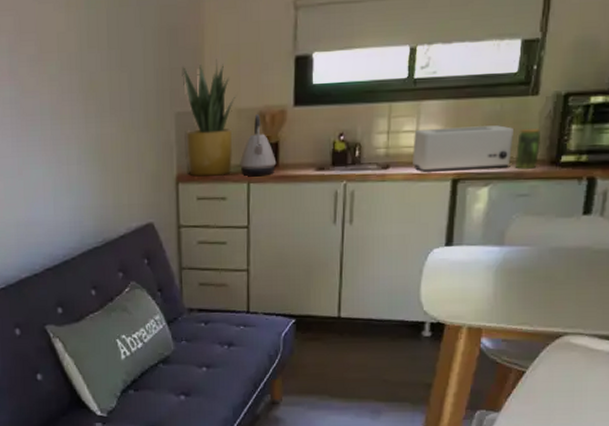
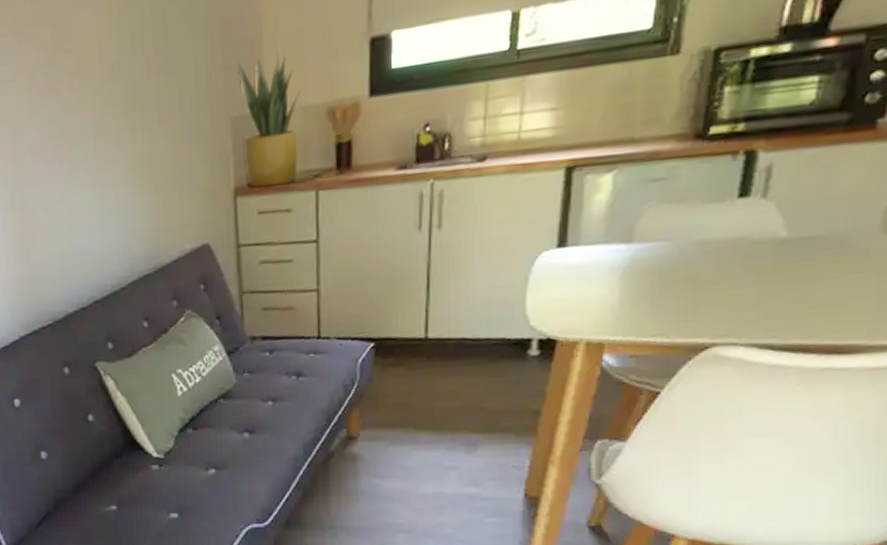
kettle: present [240,114,277,177] -> none [306,110,350,183]
toaster: present [413,125,513,173] -> none [516,96,646,163]
jar: present [514,128,540,169] -> none [647,95,682,148]

